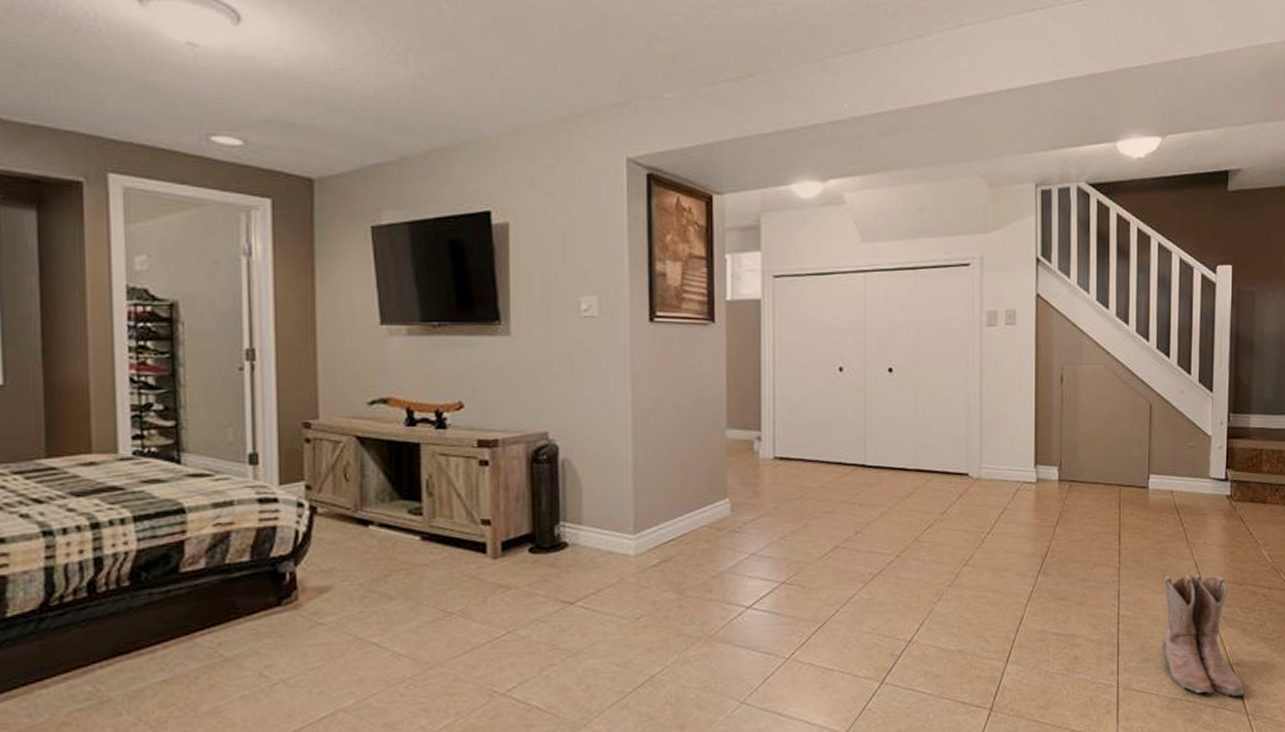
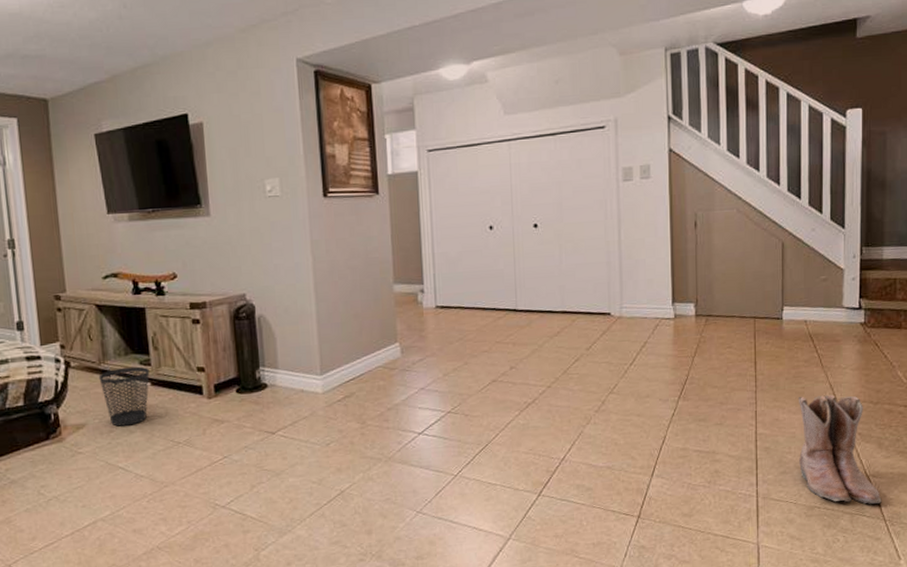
wastebasket: none [353,515,420,591] -> present [98,366,150,427]

